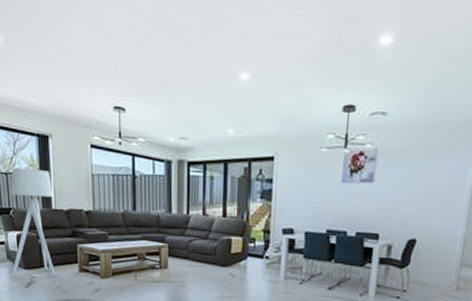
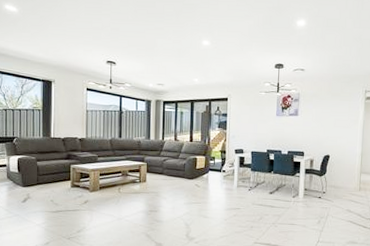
floor lamp: present [10,167,56,278] -> none [10,105,53,194]

